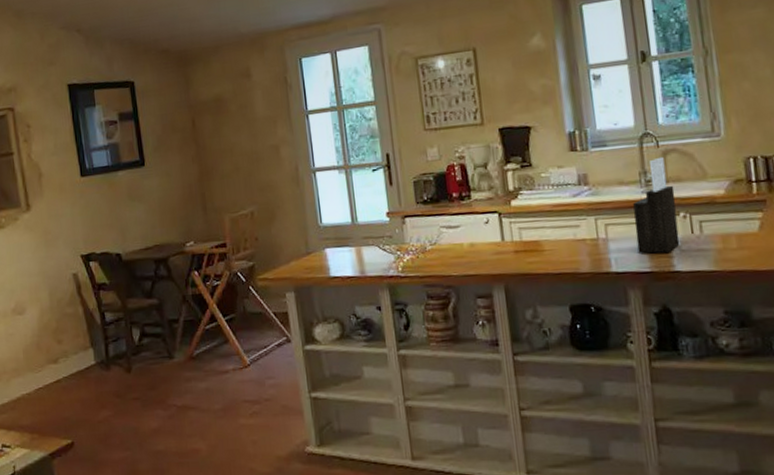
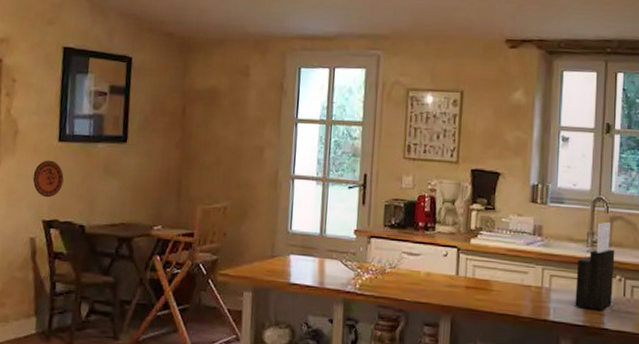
decorative plate: none [63,196,93,233] -> present [32,160,64,198]

